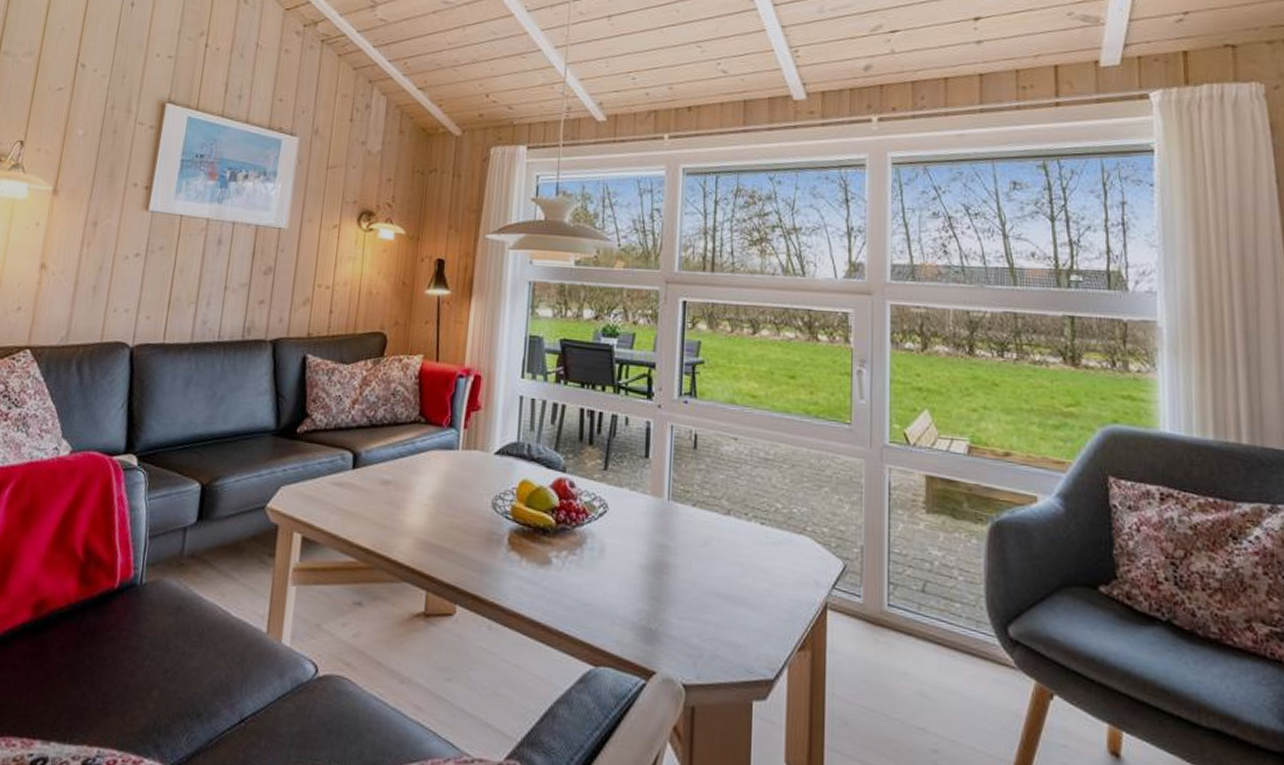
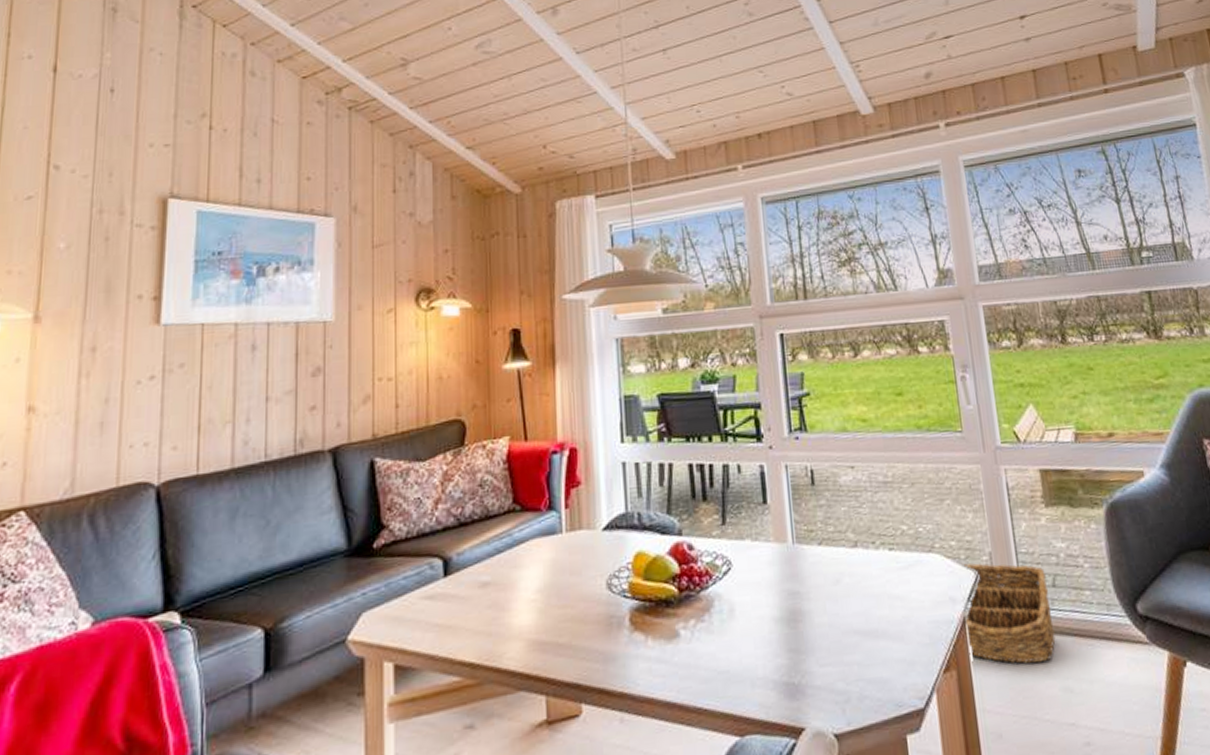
basket: none [826,553,917,662] -> present [964,563,1056,663]

